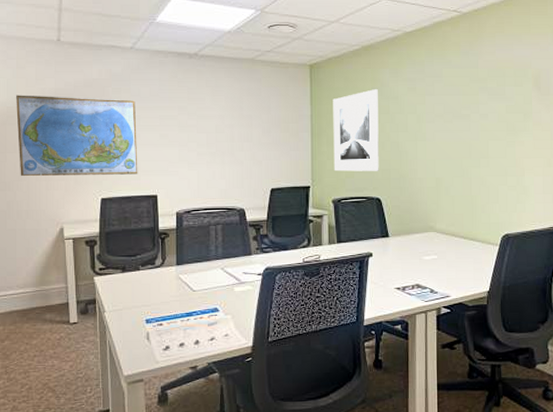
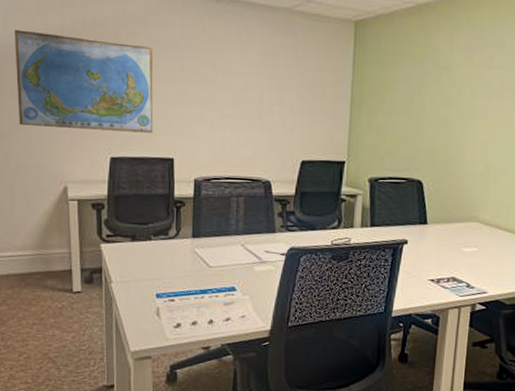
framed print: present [333,89,379,172] -> none [373,56,430,150]

